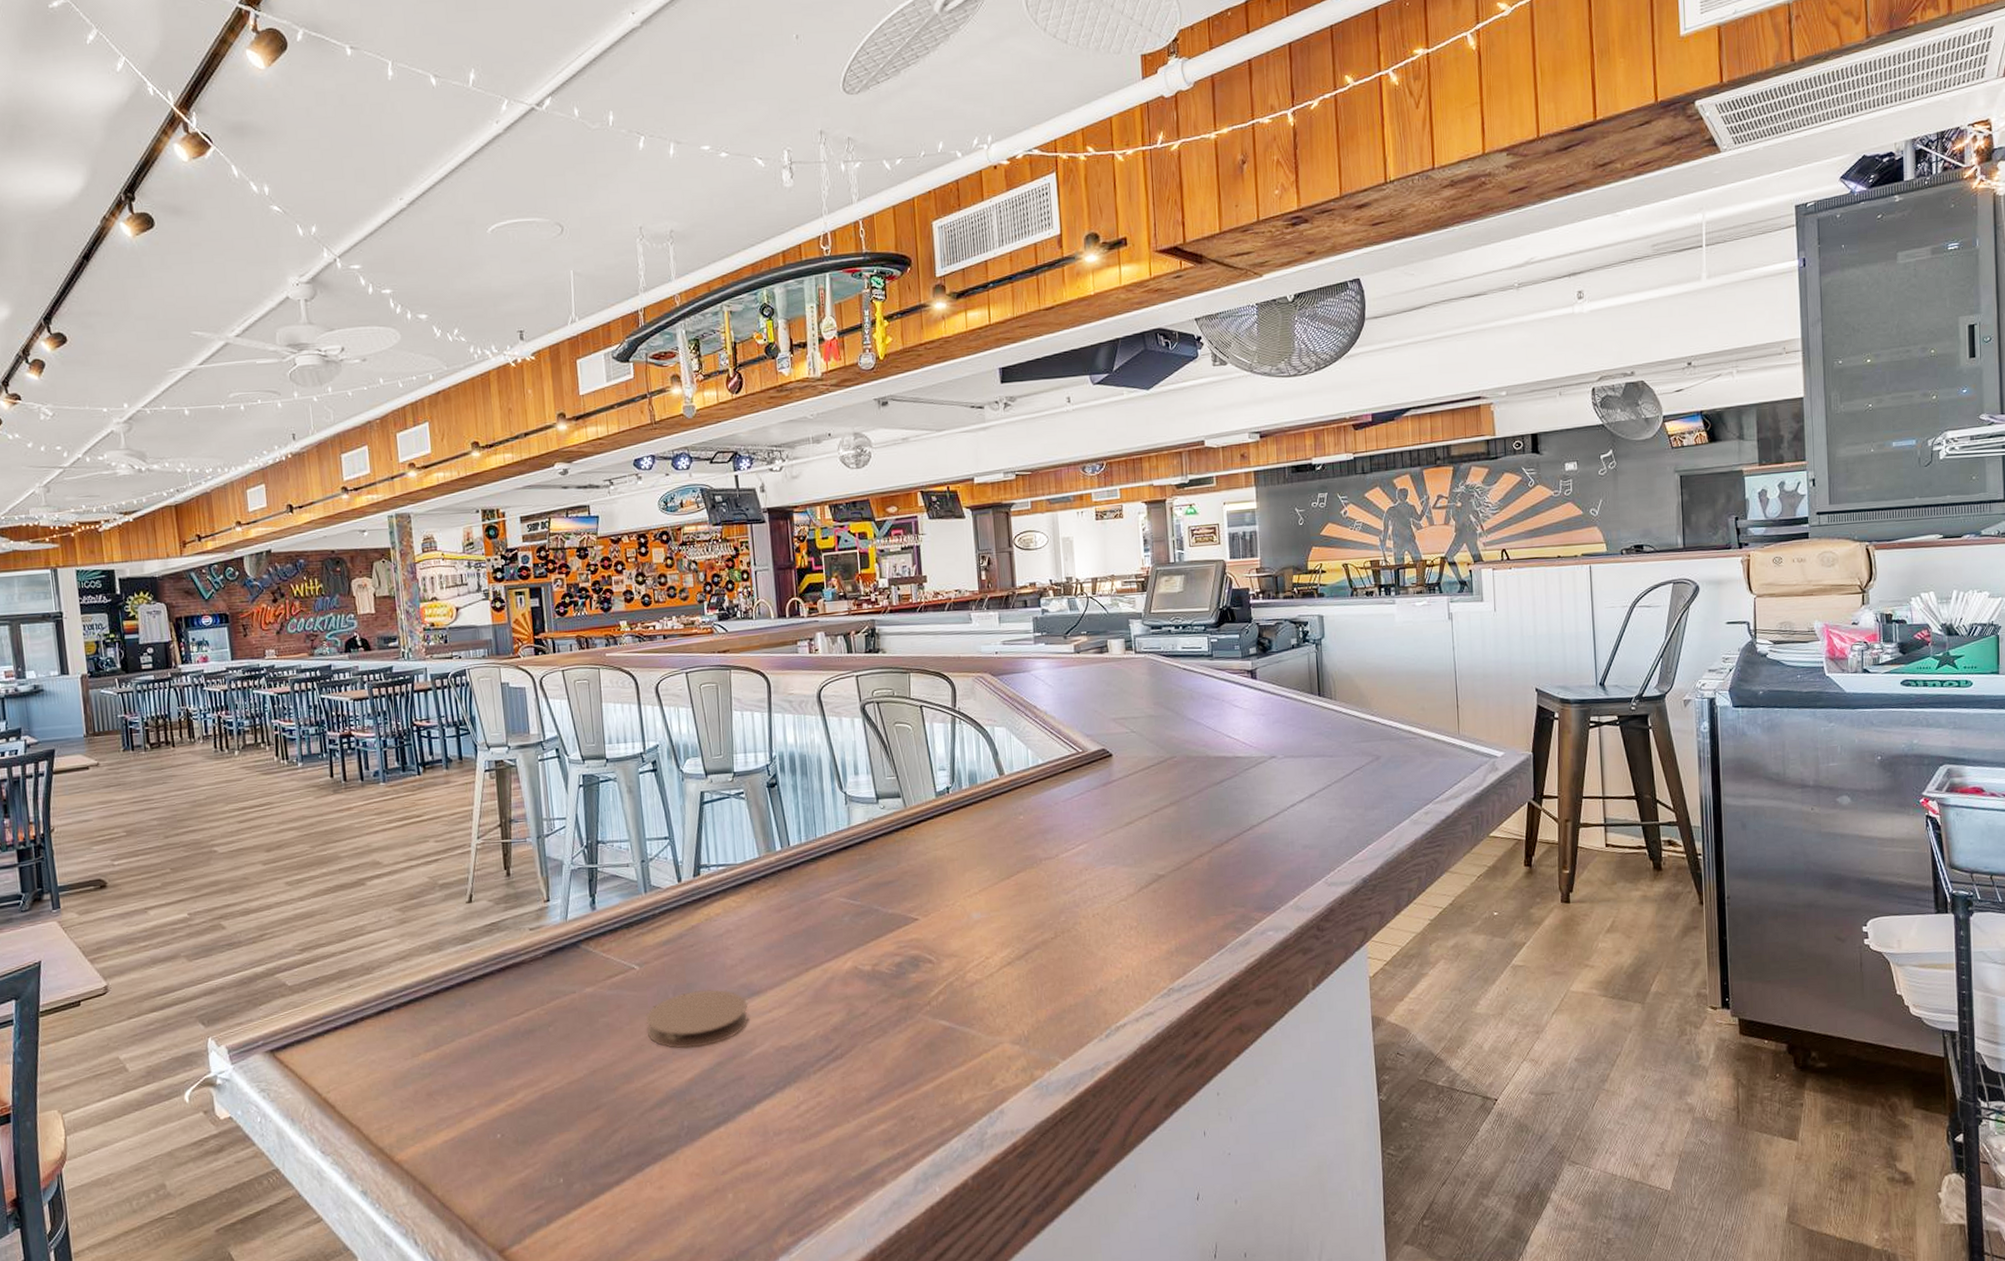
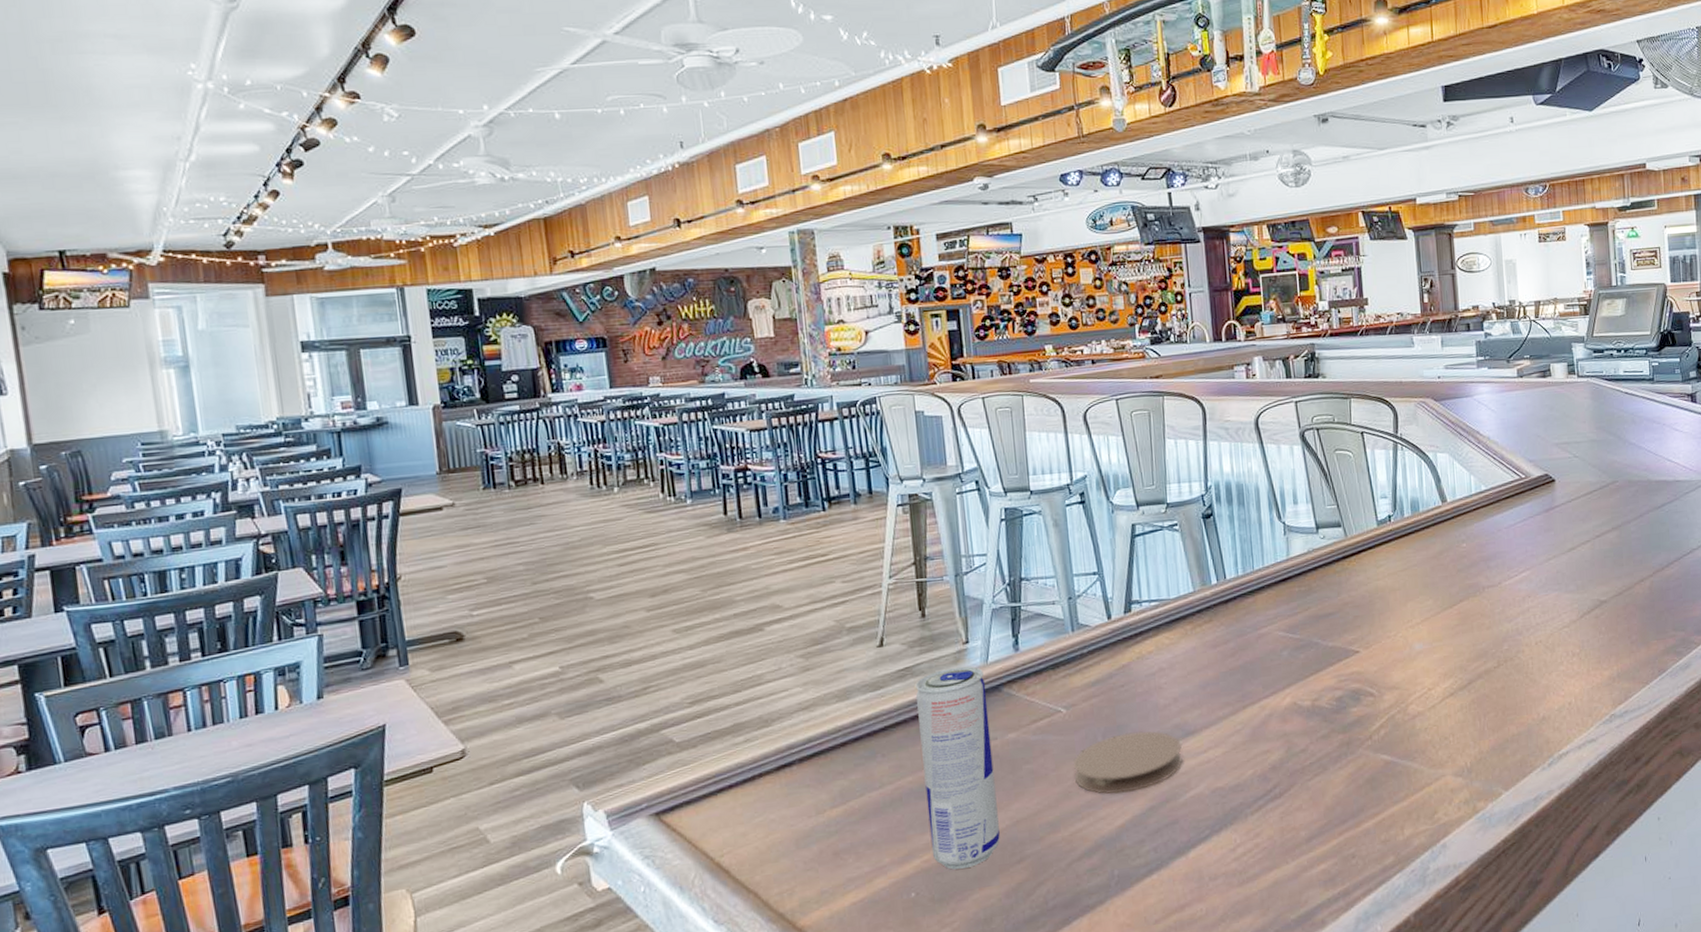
beverage can: none [501,923,578,1114] -> present [915,666,1000,870]

